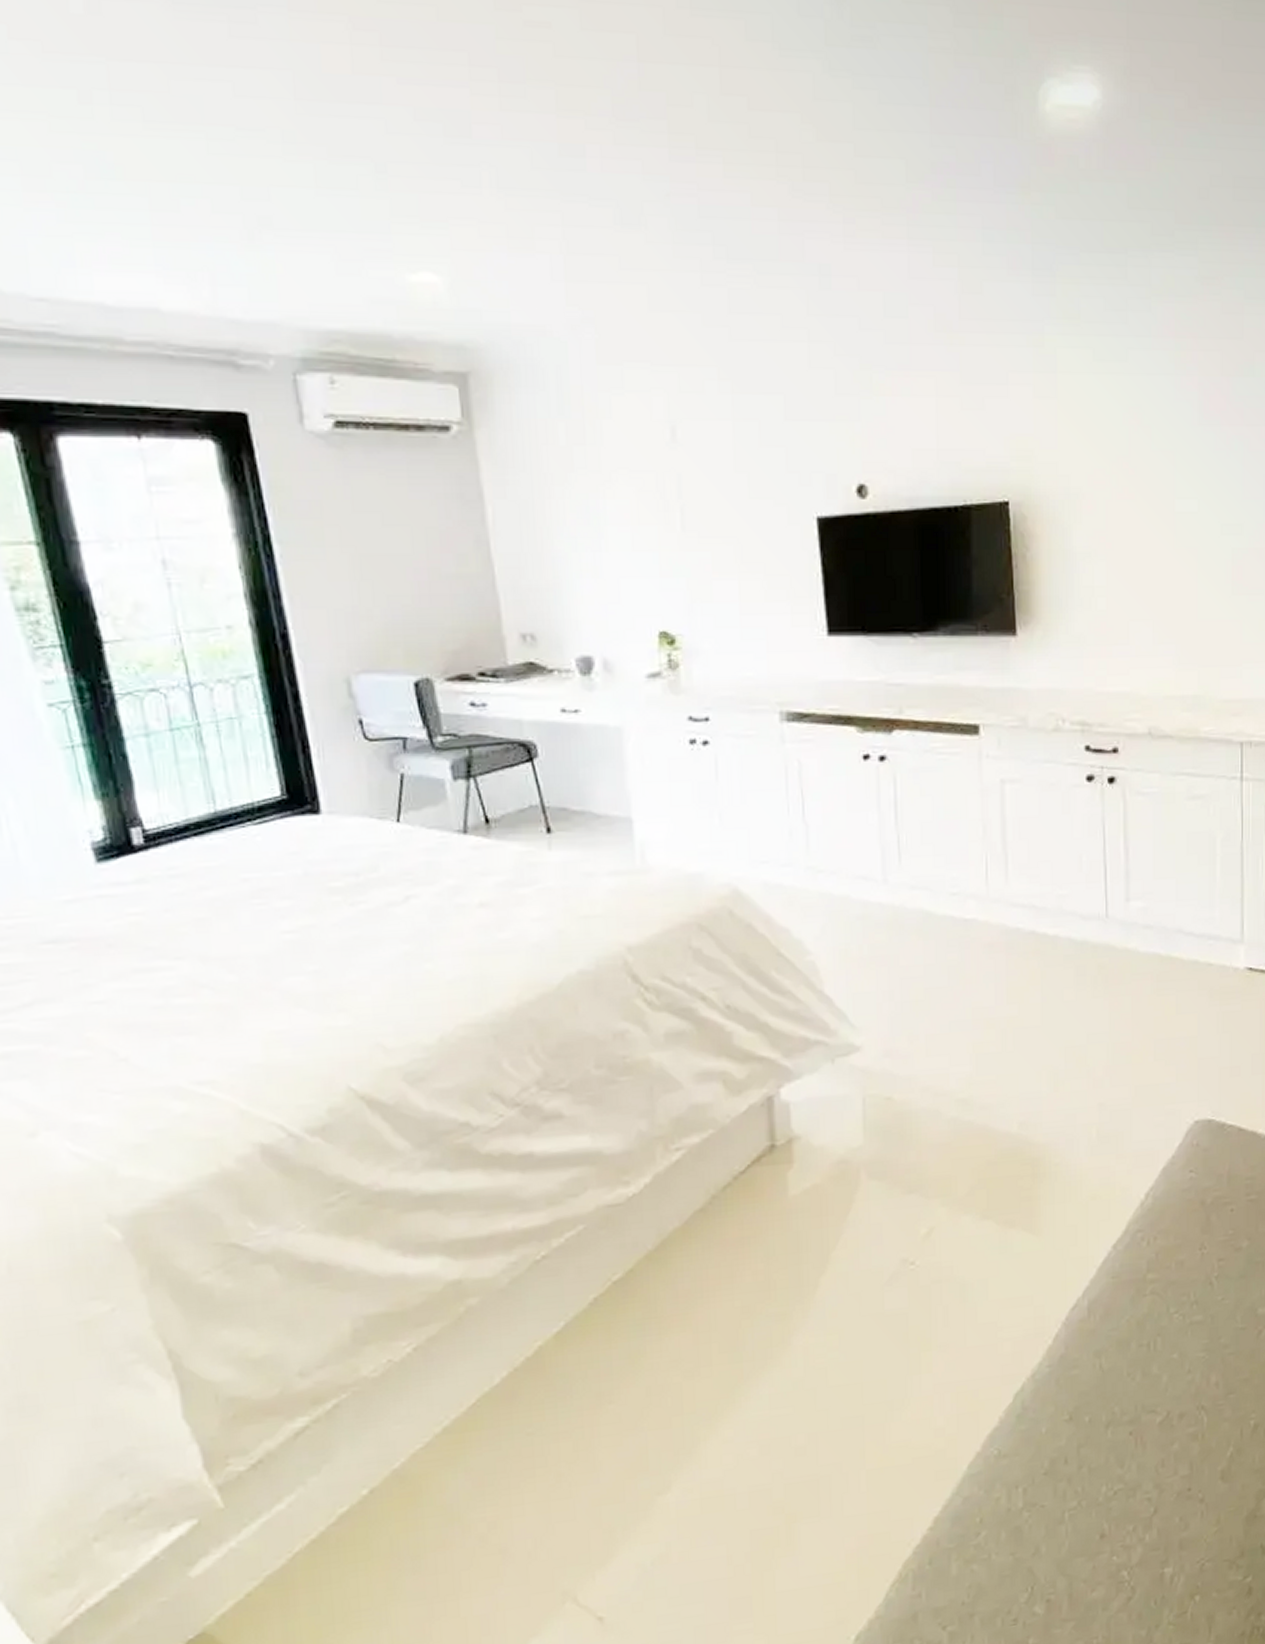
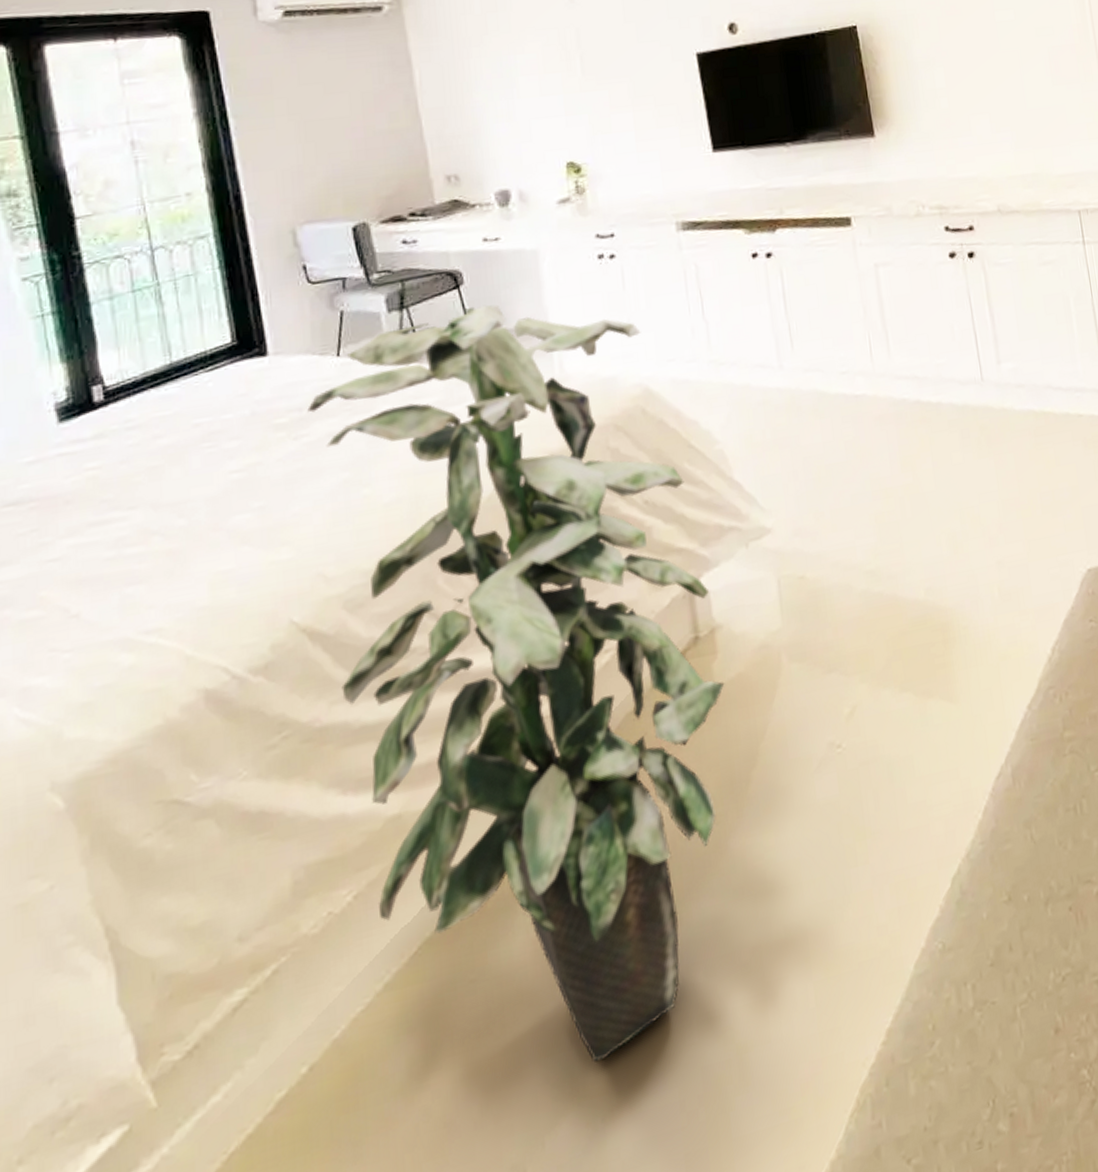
indoor plant: none [365,783,799,1515] -> present [307,305,725,1062]

